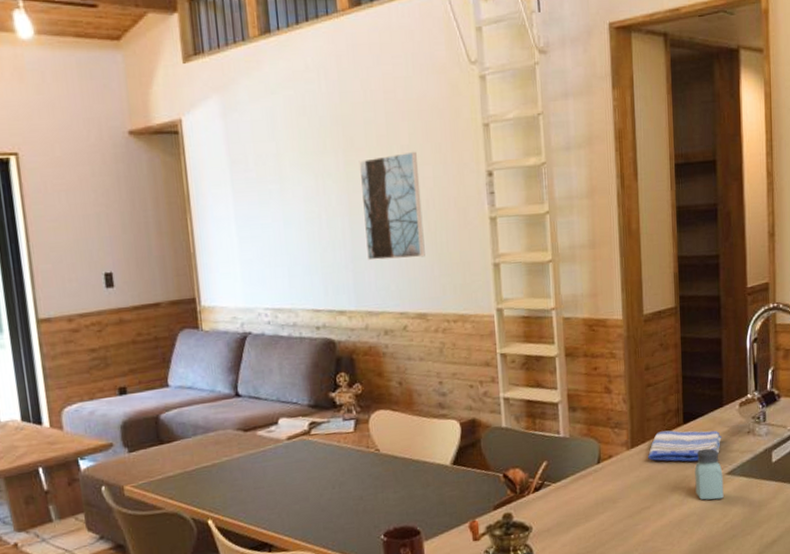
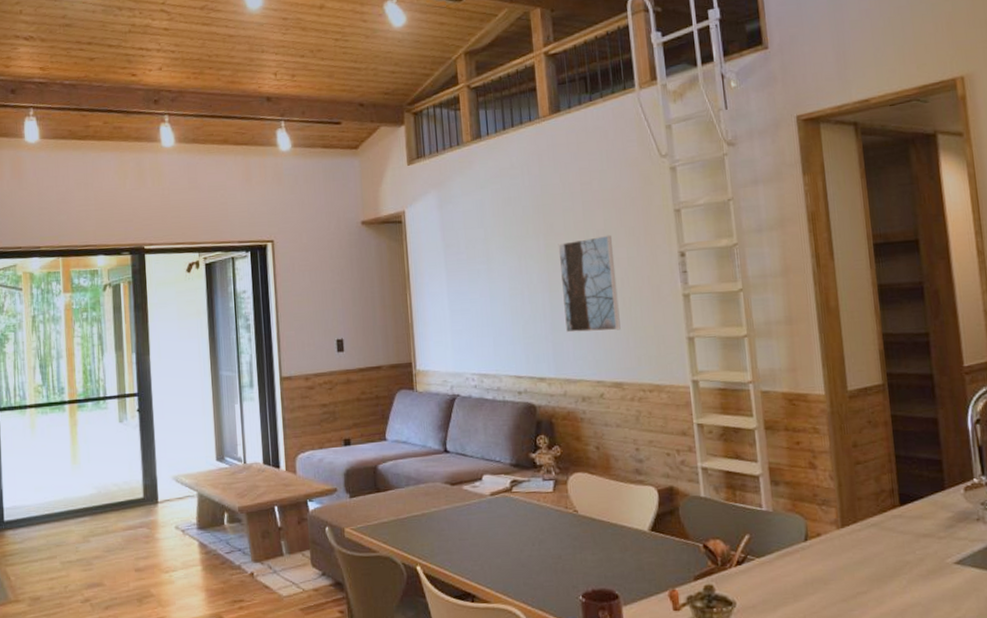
dish towel: present [648,430,722,462] -> none [861,511,946,547]
saltshaker: present [695,448,724,501] -> none [916,534,953,591]

